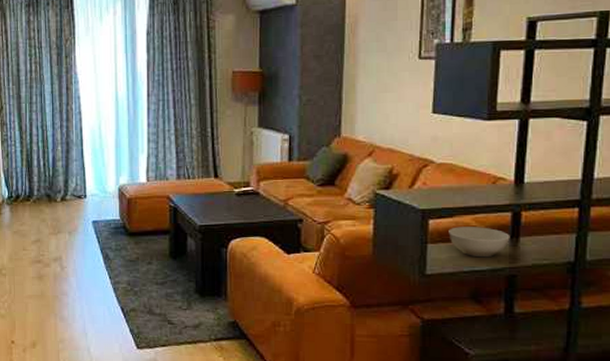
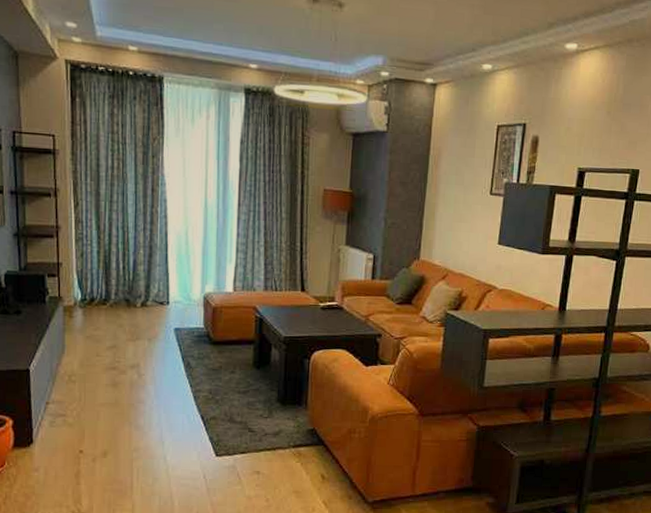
bowl: present [449,227,510,258] -> none [504,345,552,373]

